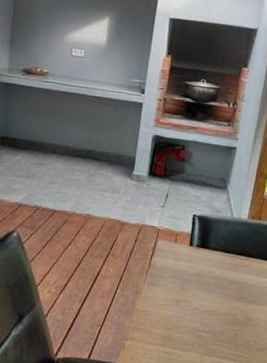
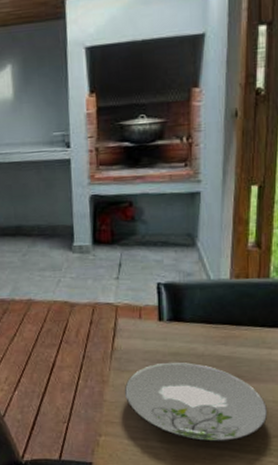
plate: none [153,281,260,352] -> present [125,362,268,442]

